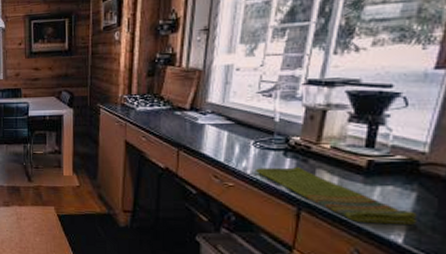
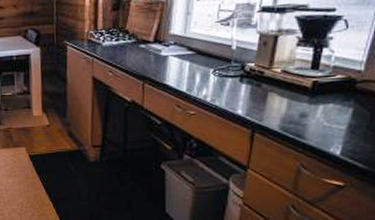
dish towel: present [254,166,417,225] -> none [213,91,353,139]

